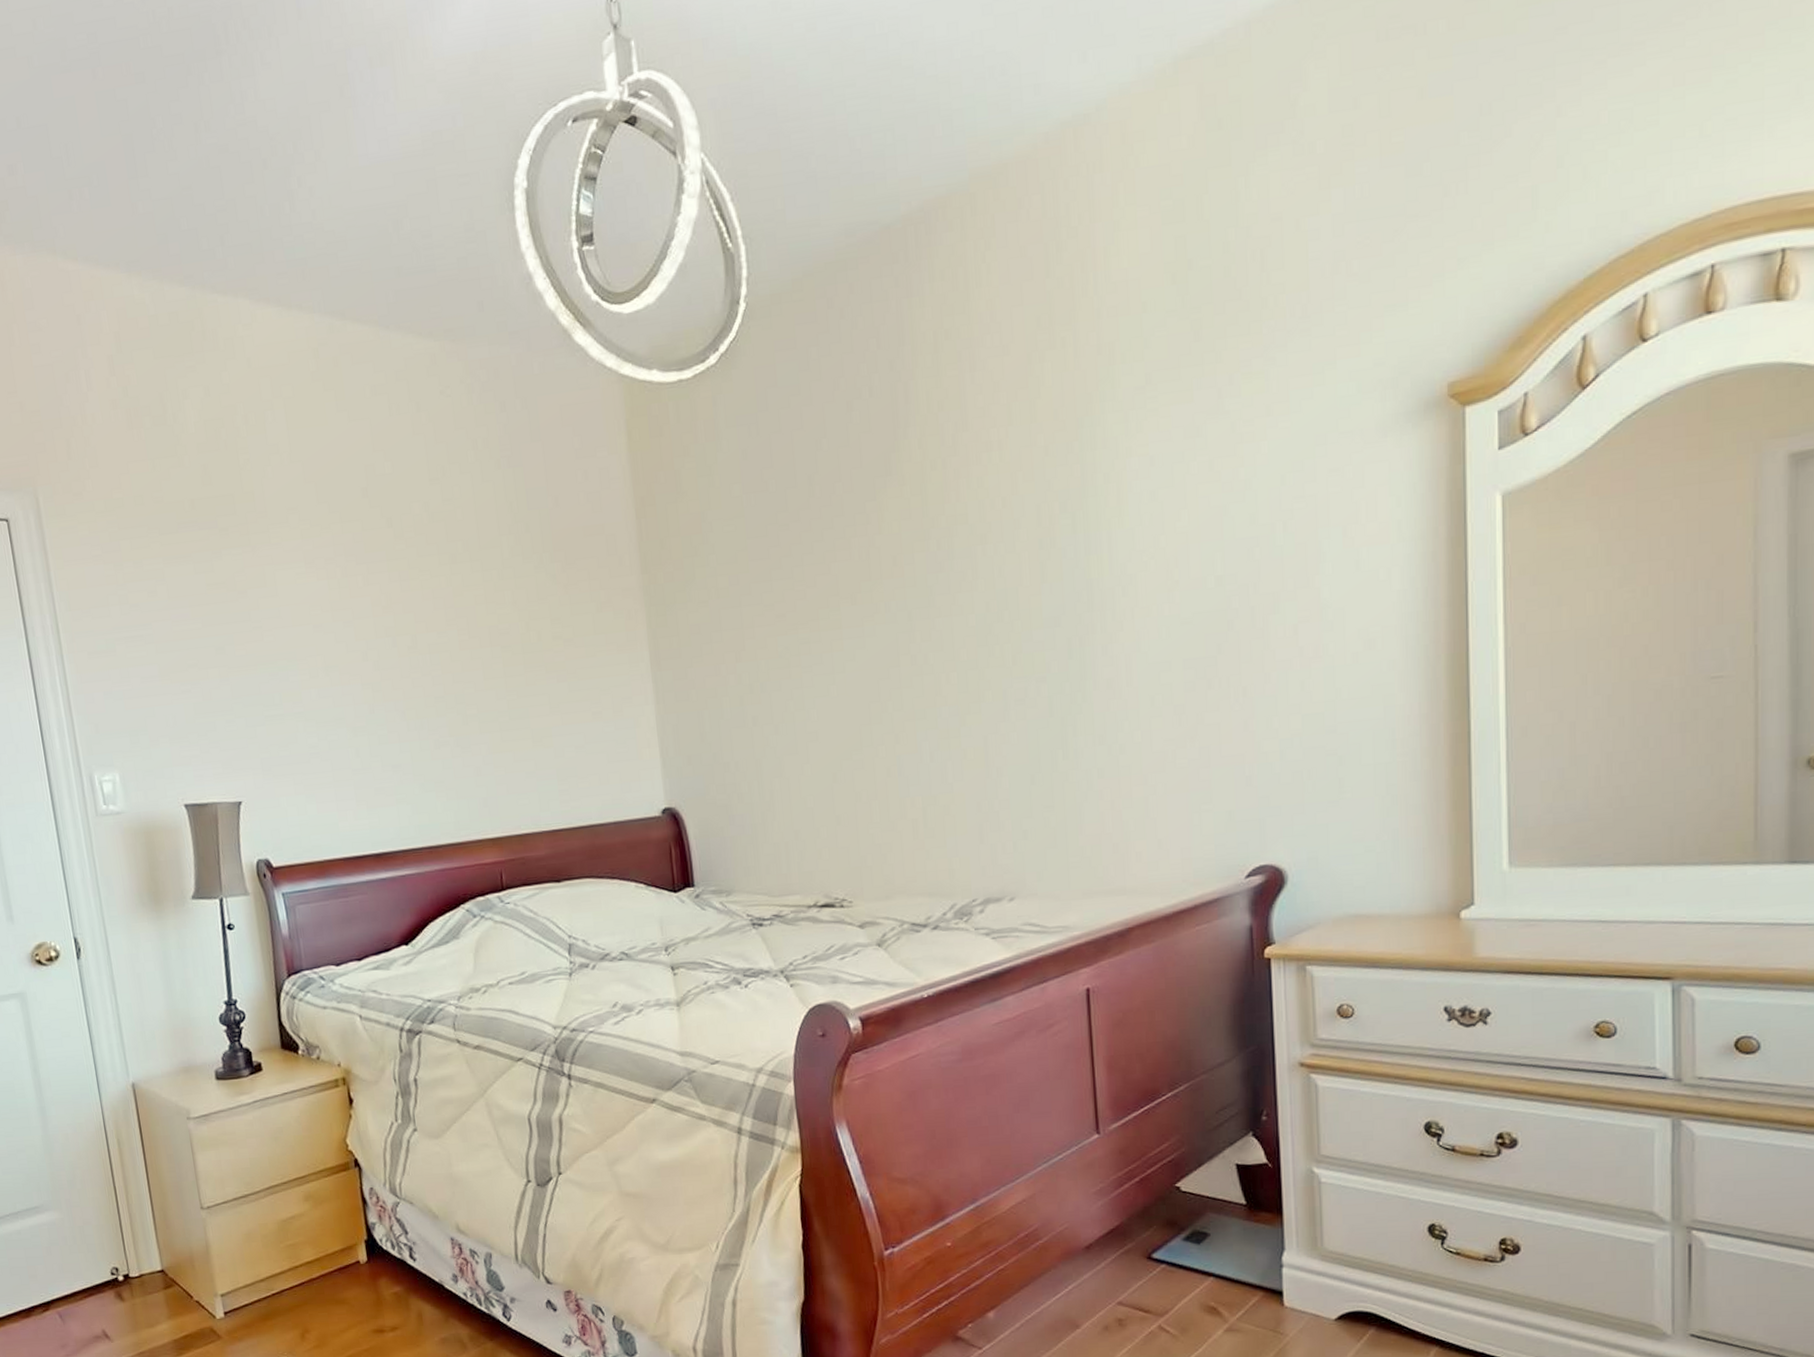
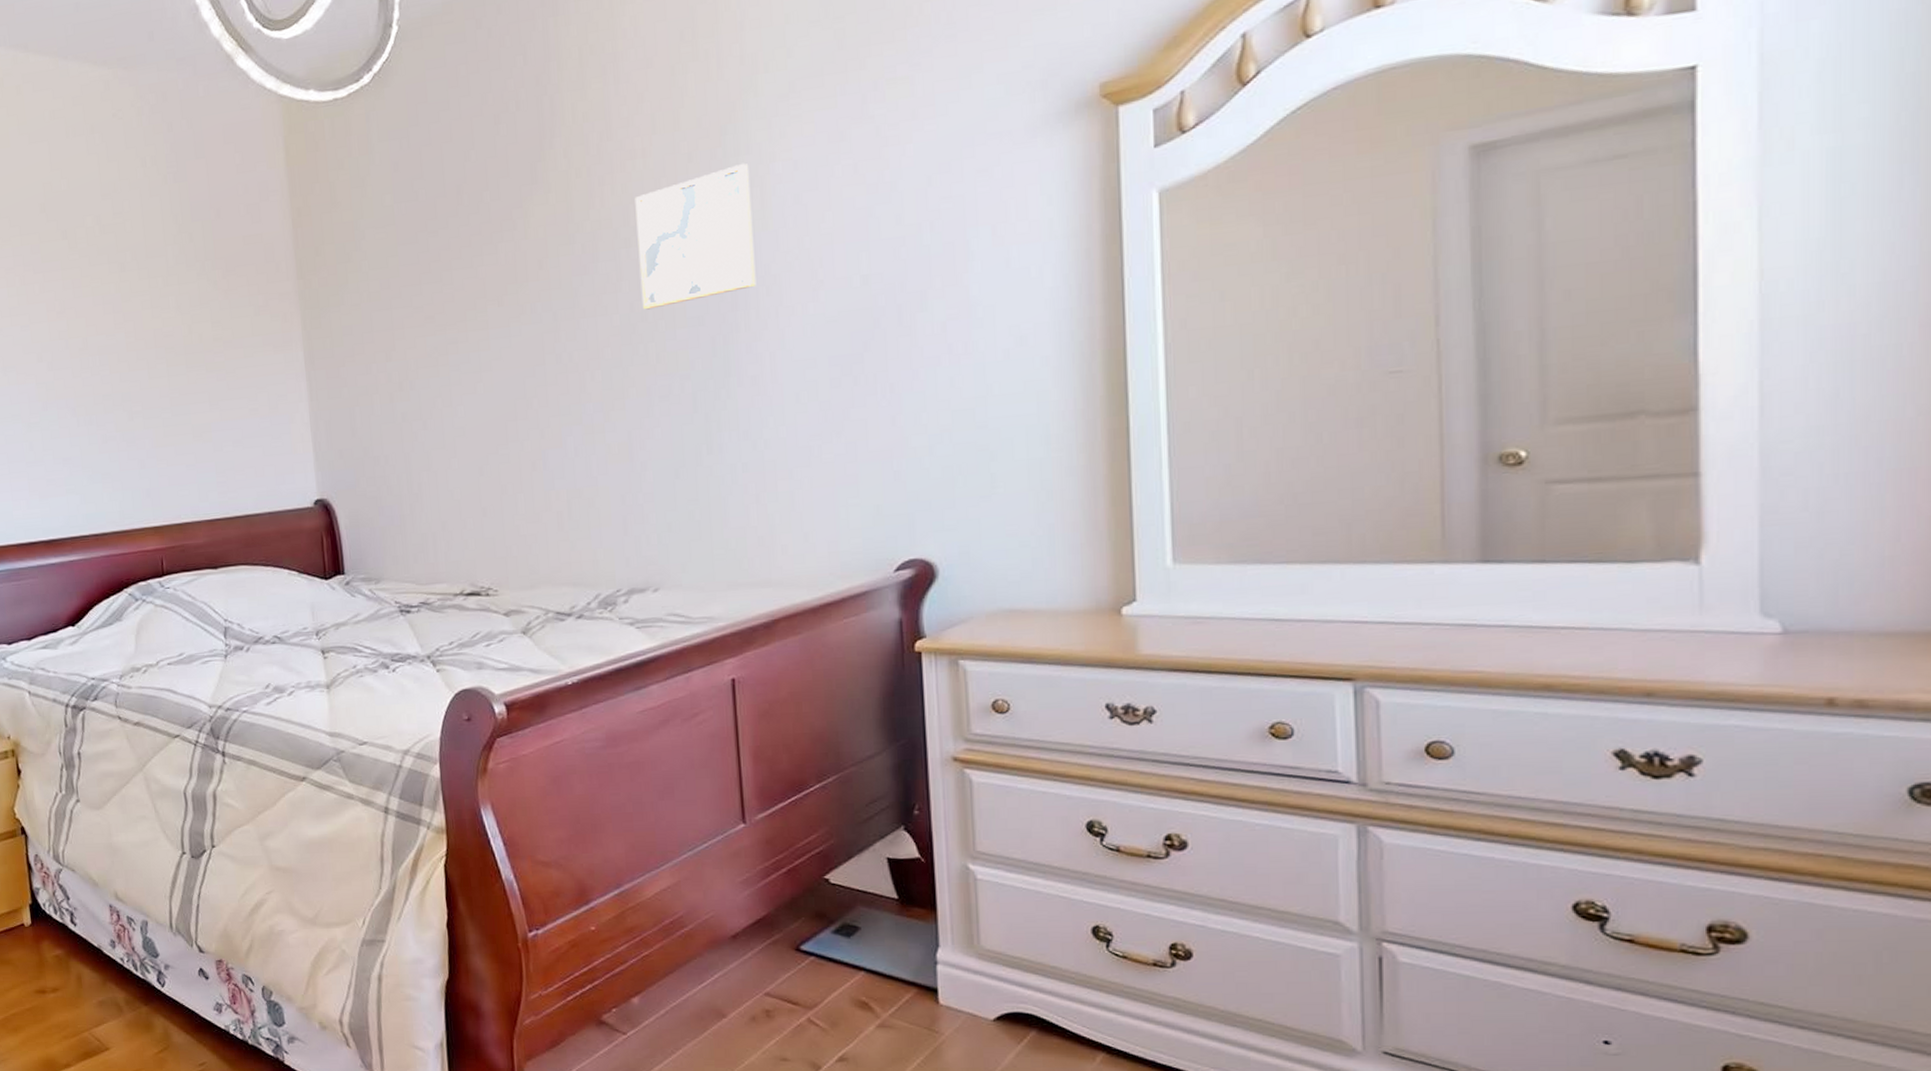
wall art: none [991,457,1112,610] -> present [635,163,757,310]

